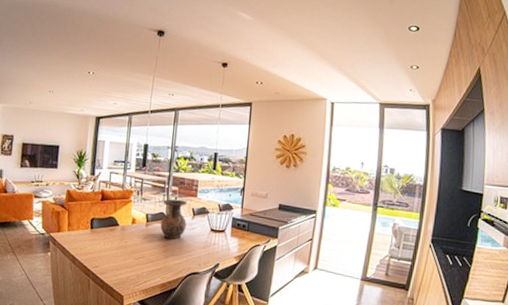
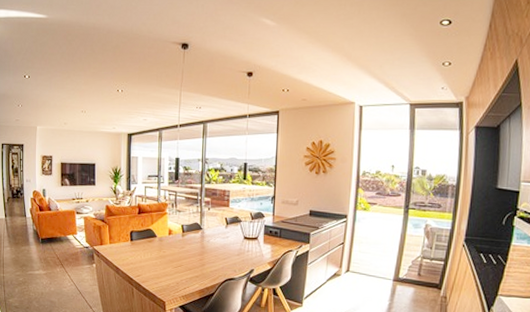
vase: present [160,199,187,240] -> none [196,209,220,248]

